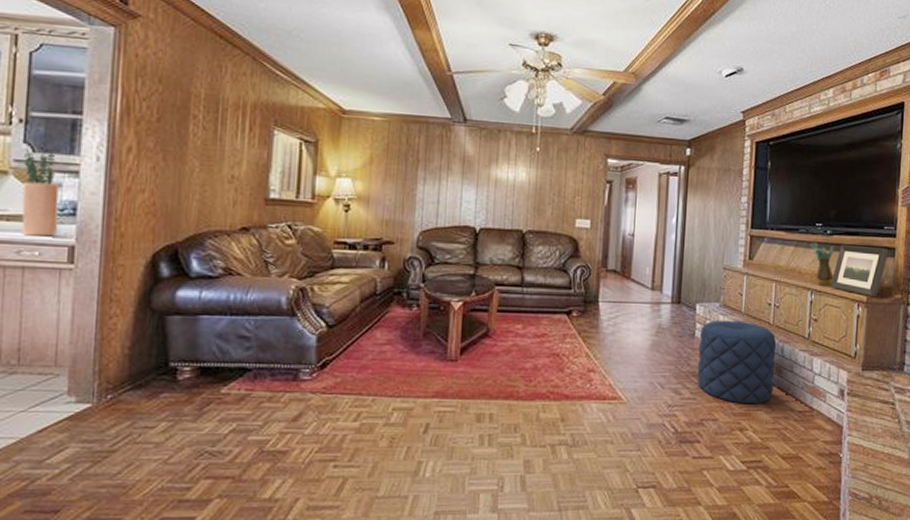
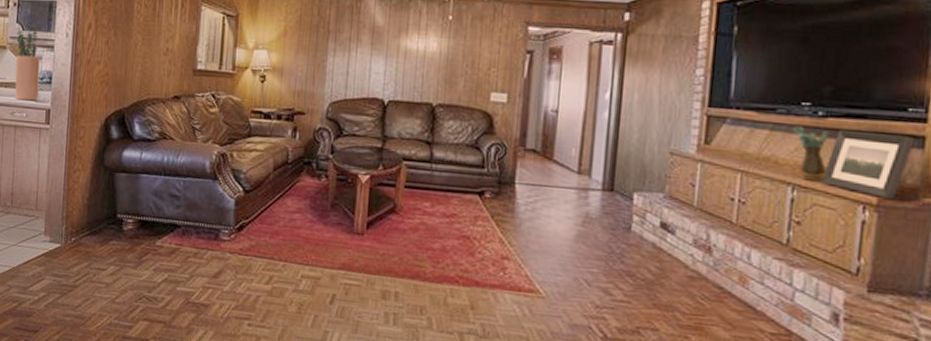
pouf: present [697,320,777,404] -> none [632,213,741,318]

